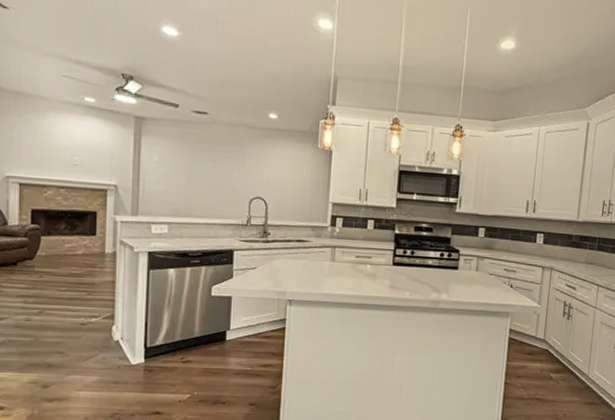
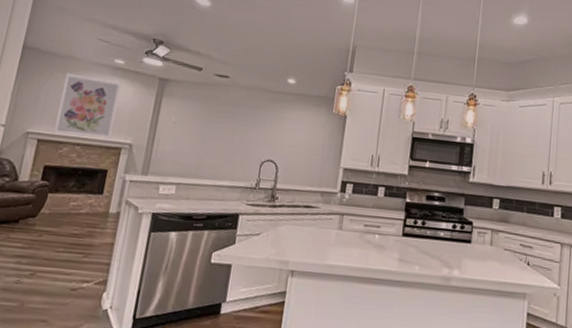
wall art: none [33,113,96,181] -> present [52,73,122,139]

